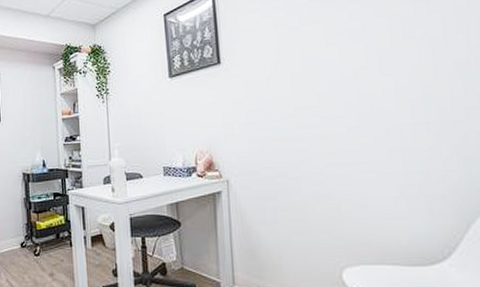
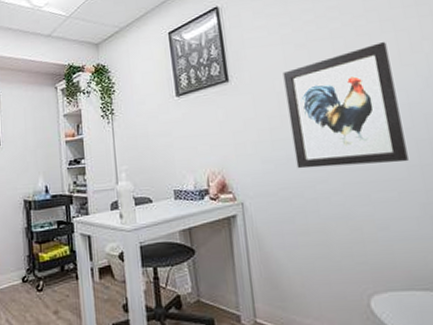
wall art: none [274,27,391,150] -> present [282,42,408,169]

